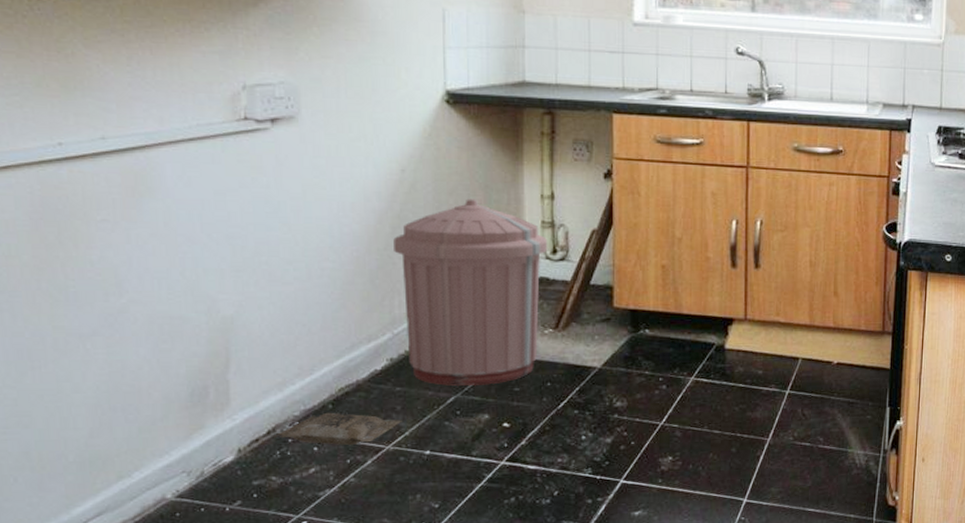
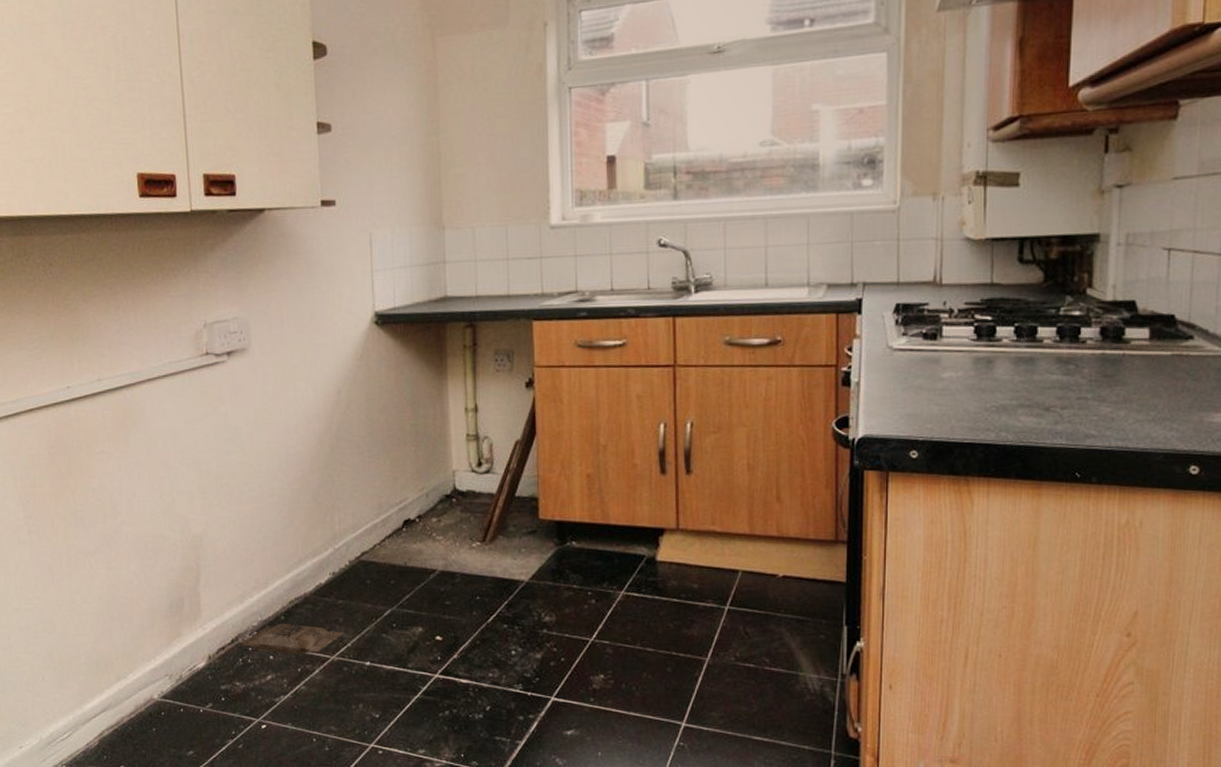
trash can: present [393,199,548,386] -> none [332,415,473,599]

